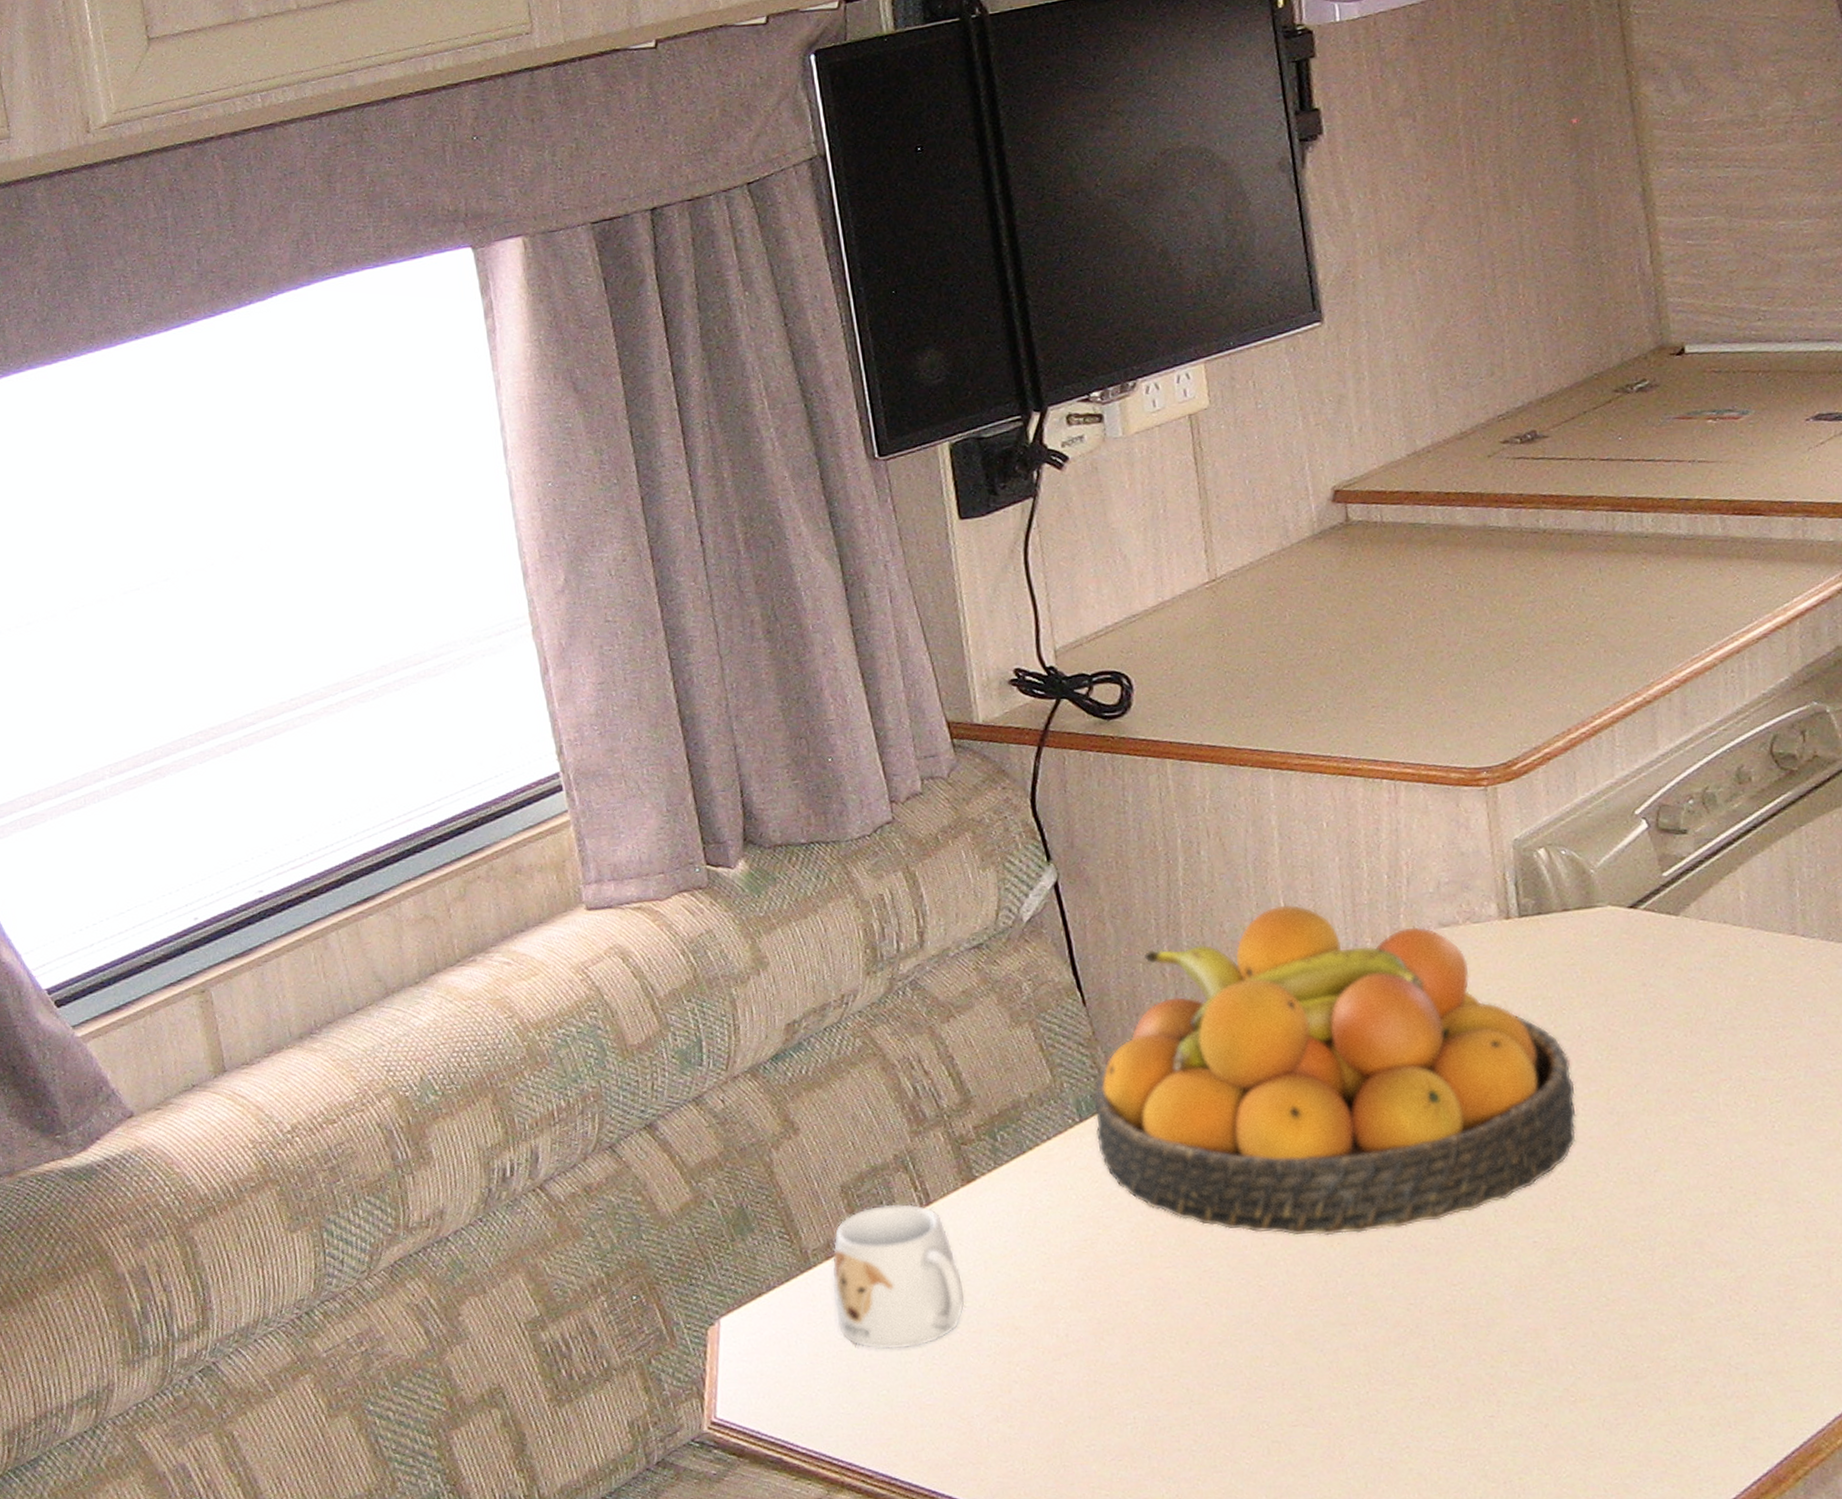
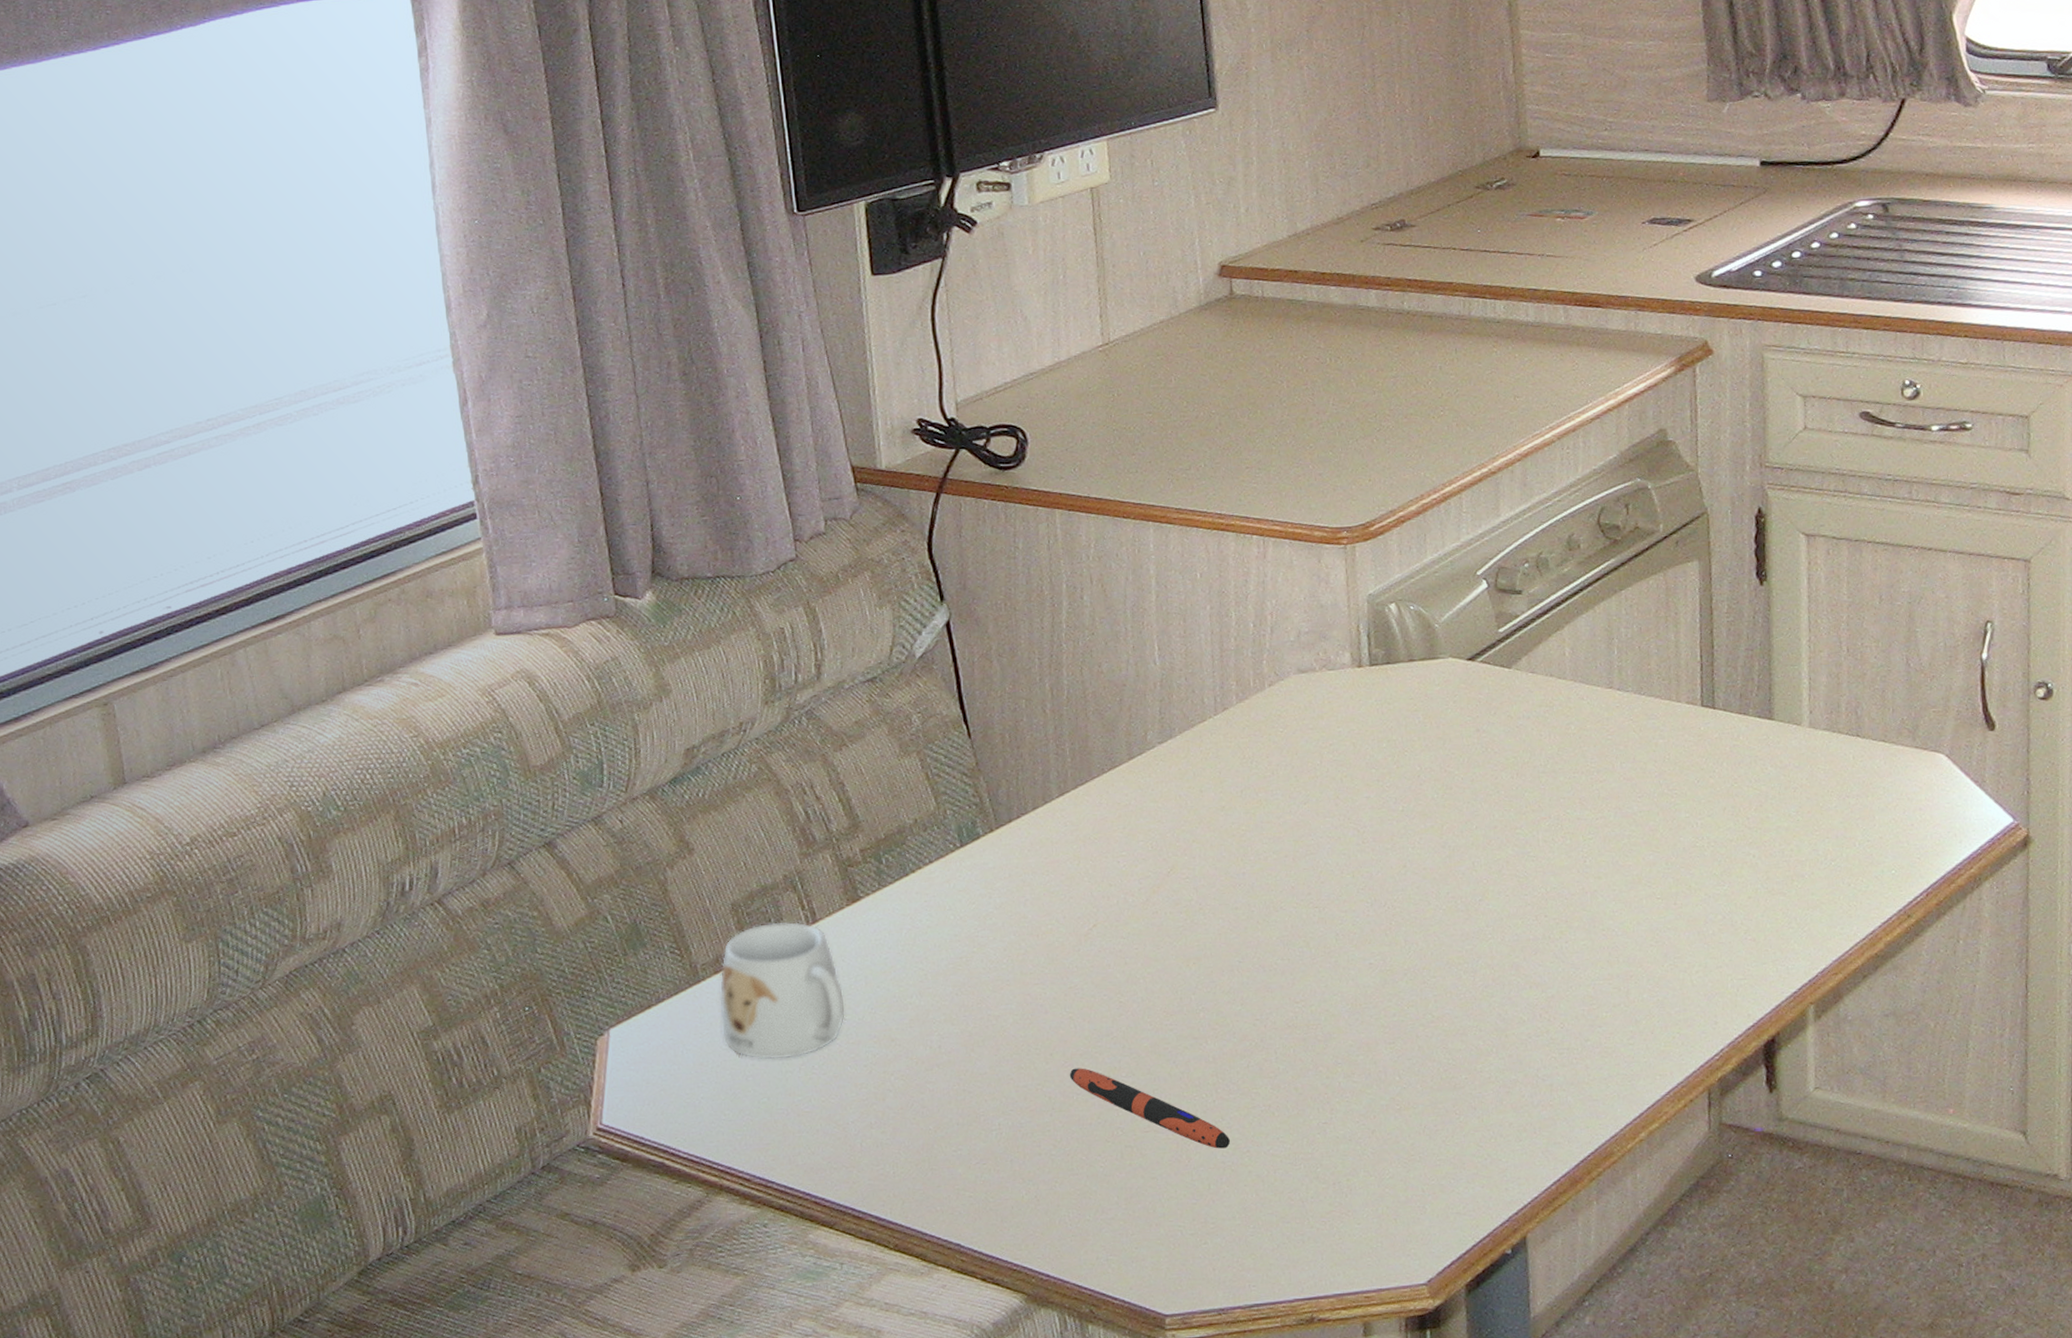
fruit bowl: present [1094,905,1577,1236] -> none [975,649,1413,956]
pen: none [1207,1357,1387,1445] -> present [1069,1068,1230,1149]

